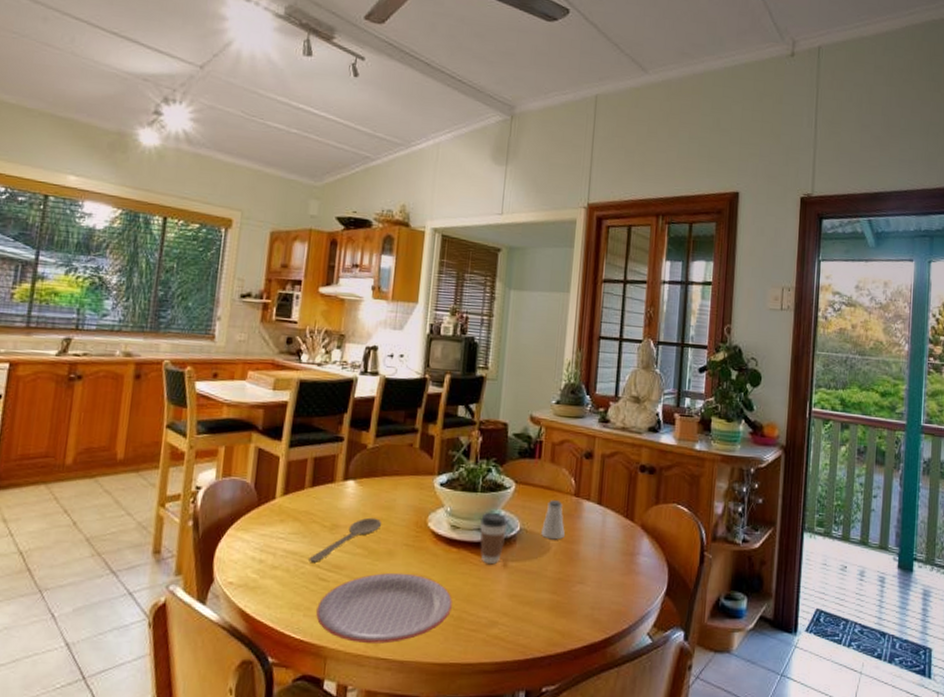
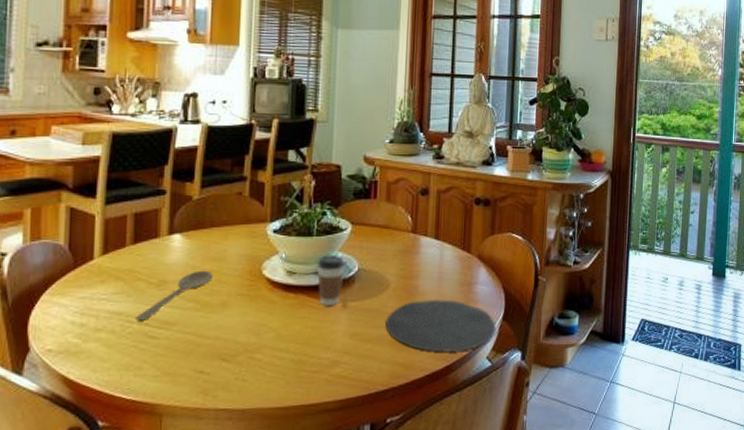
plate: present [316,572,453,644] -> none [148,323,292,396]
saltshaker: present [541,500,565,540] -> none [380,238,403,277]
plate: none [545,566,658,625] -> present [385,299,496,353]

